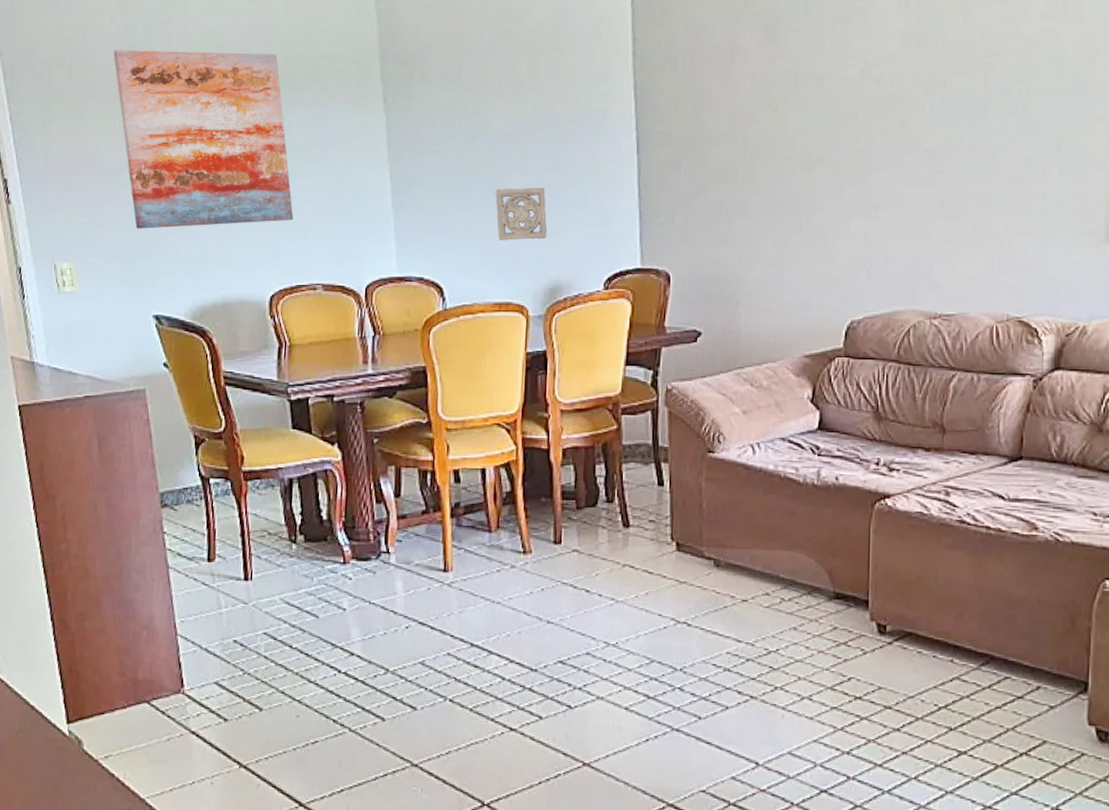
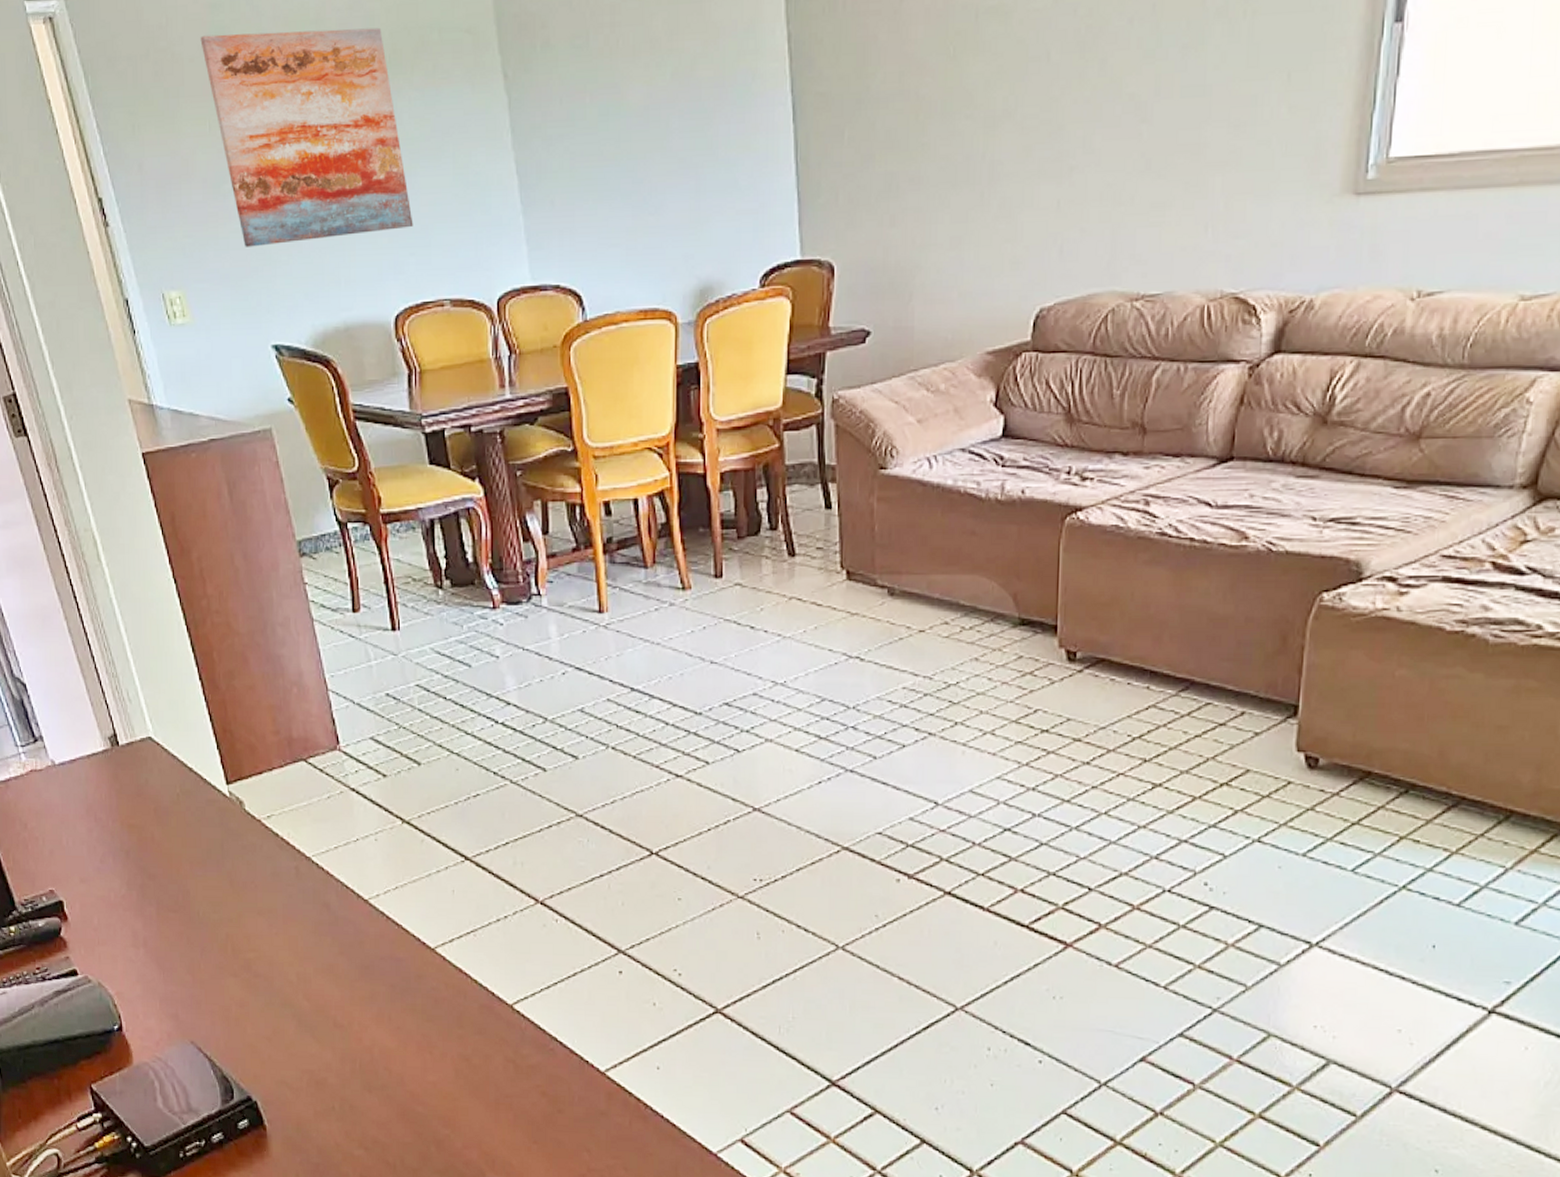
wall ornament: present [495,187,548,241] -> none [635,169,695,236]

